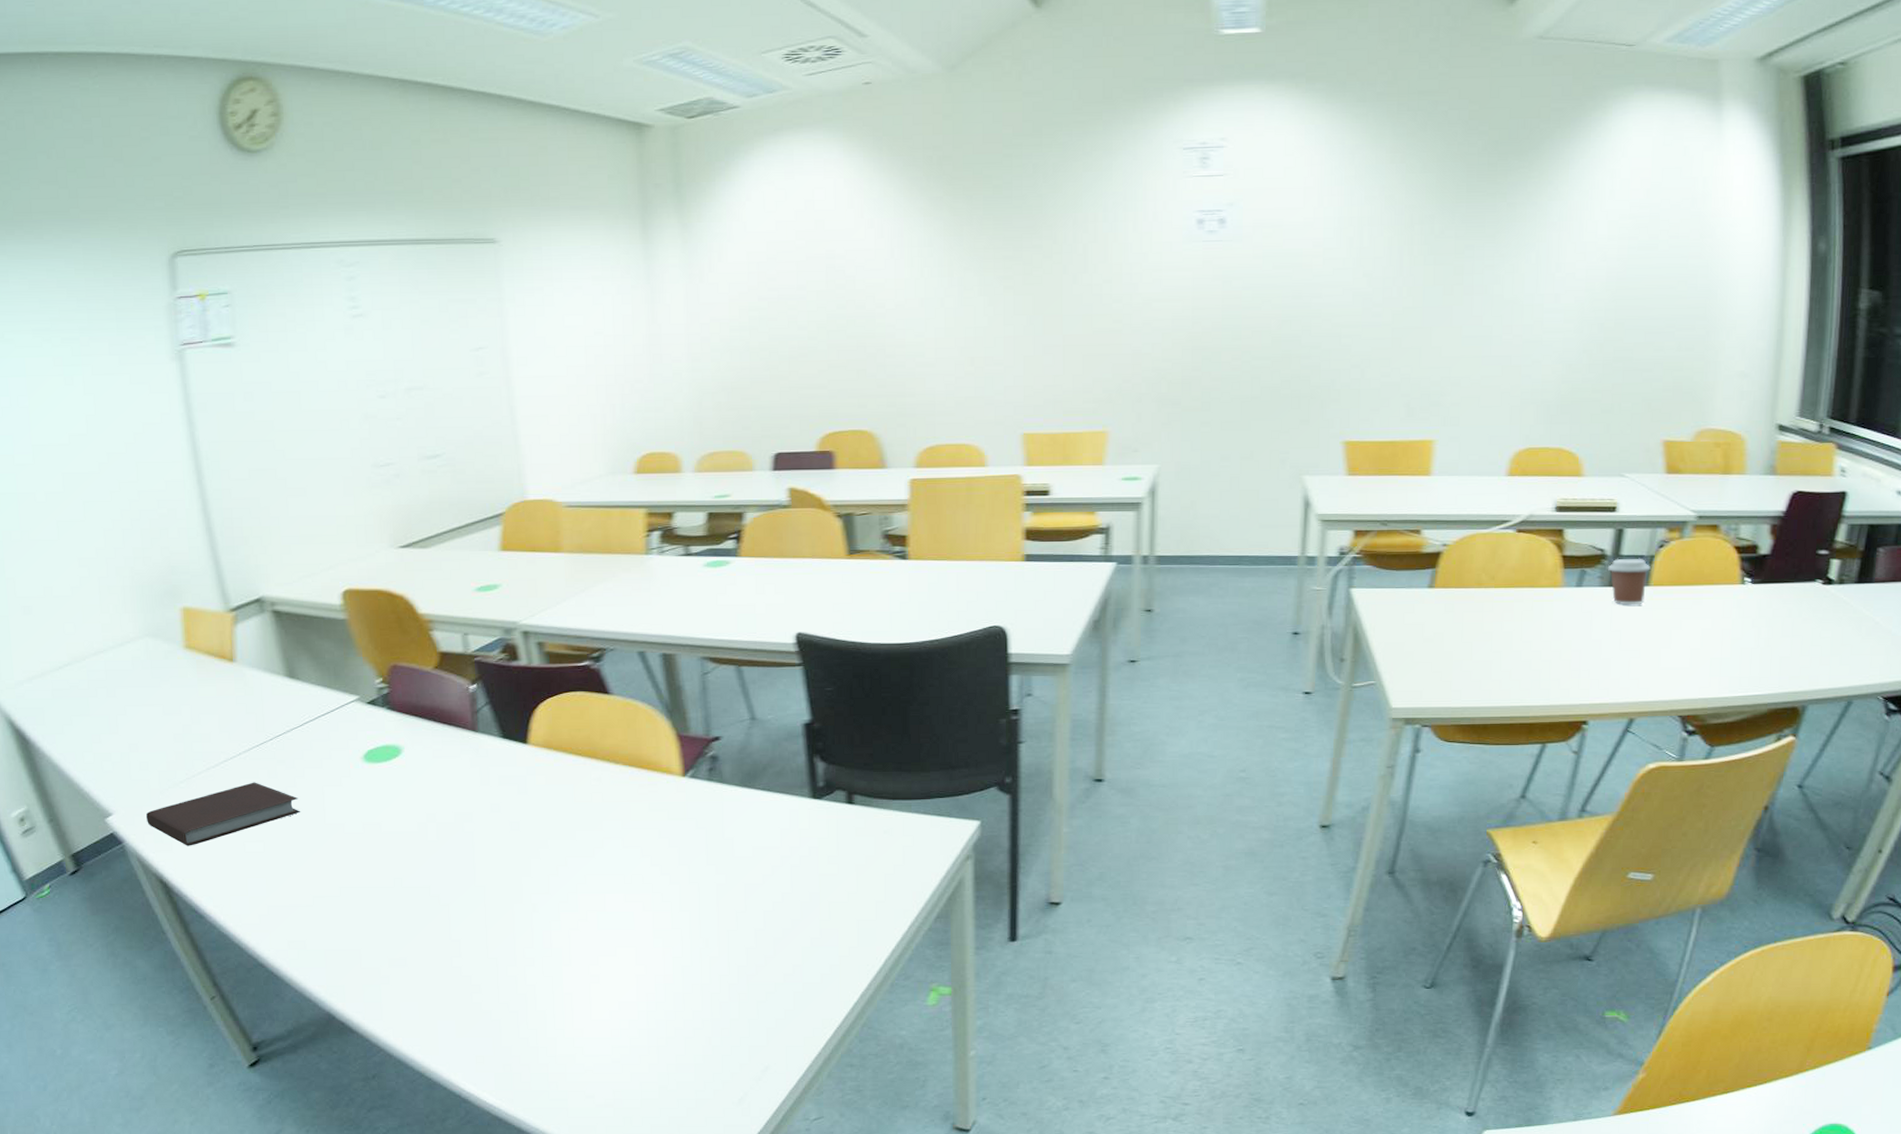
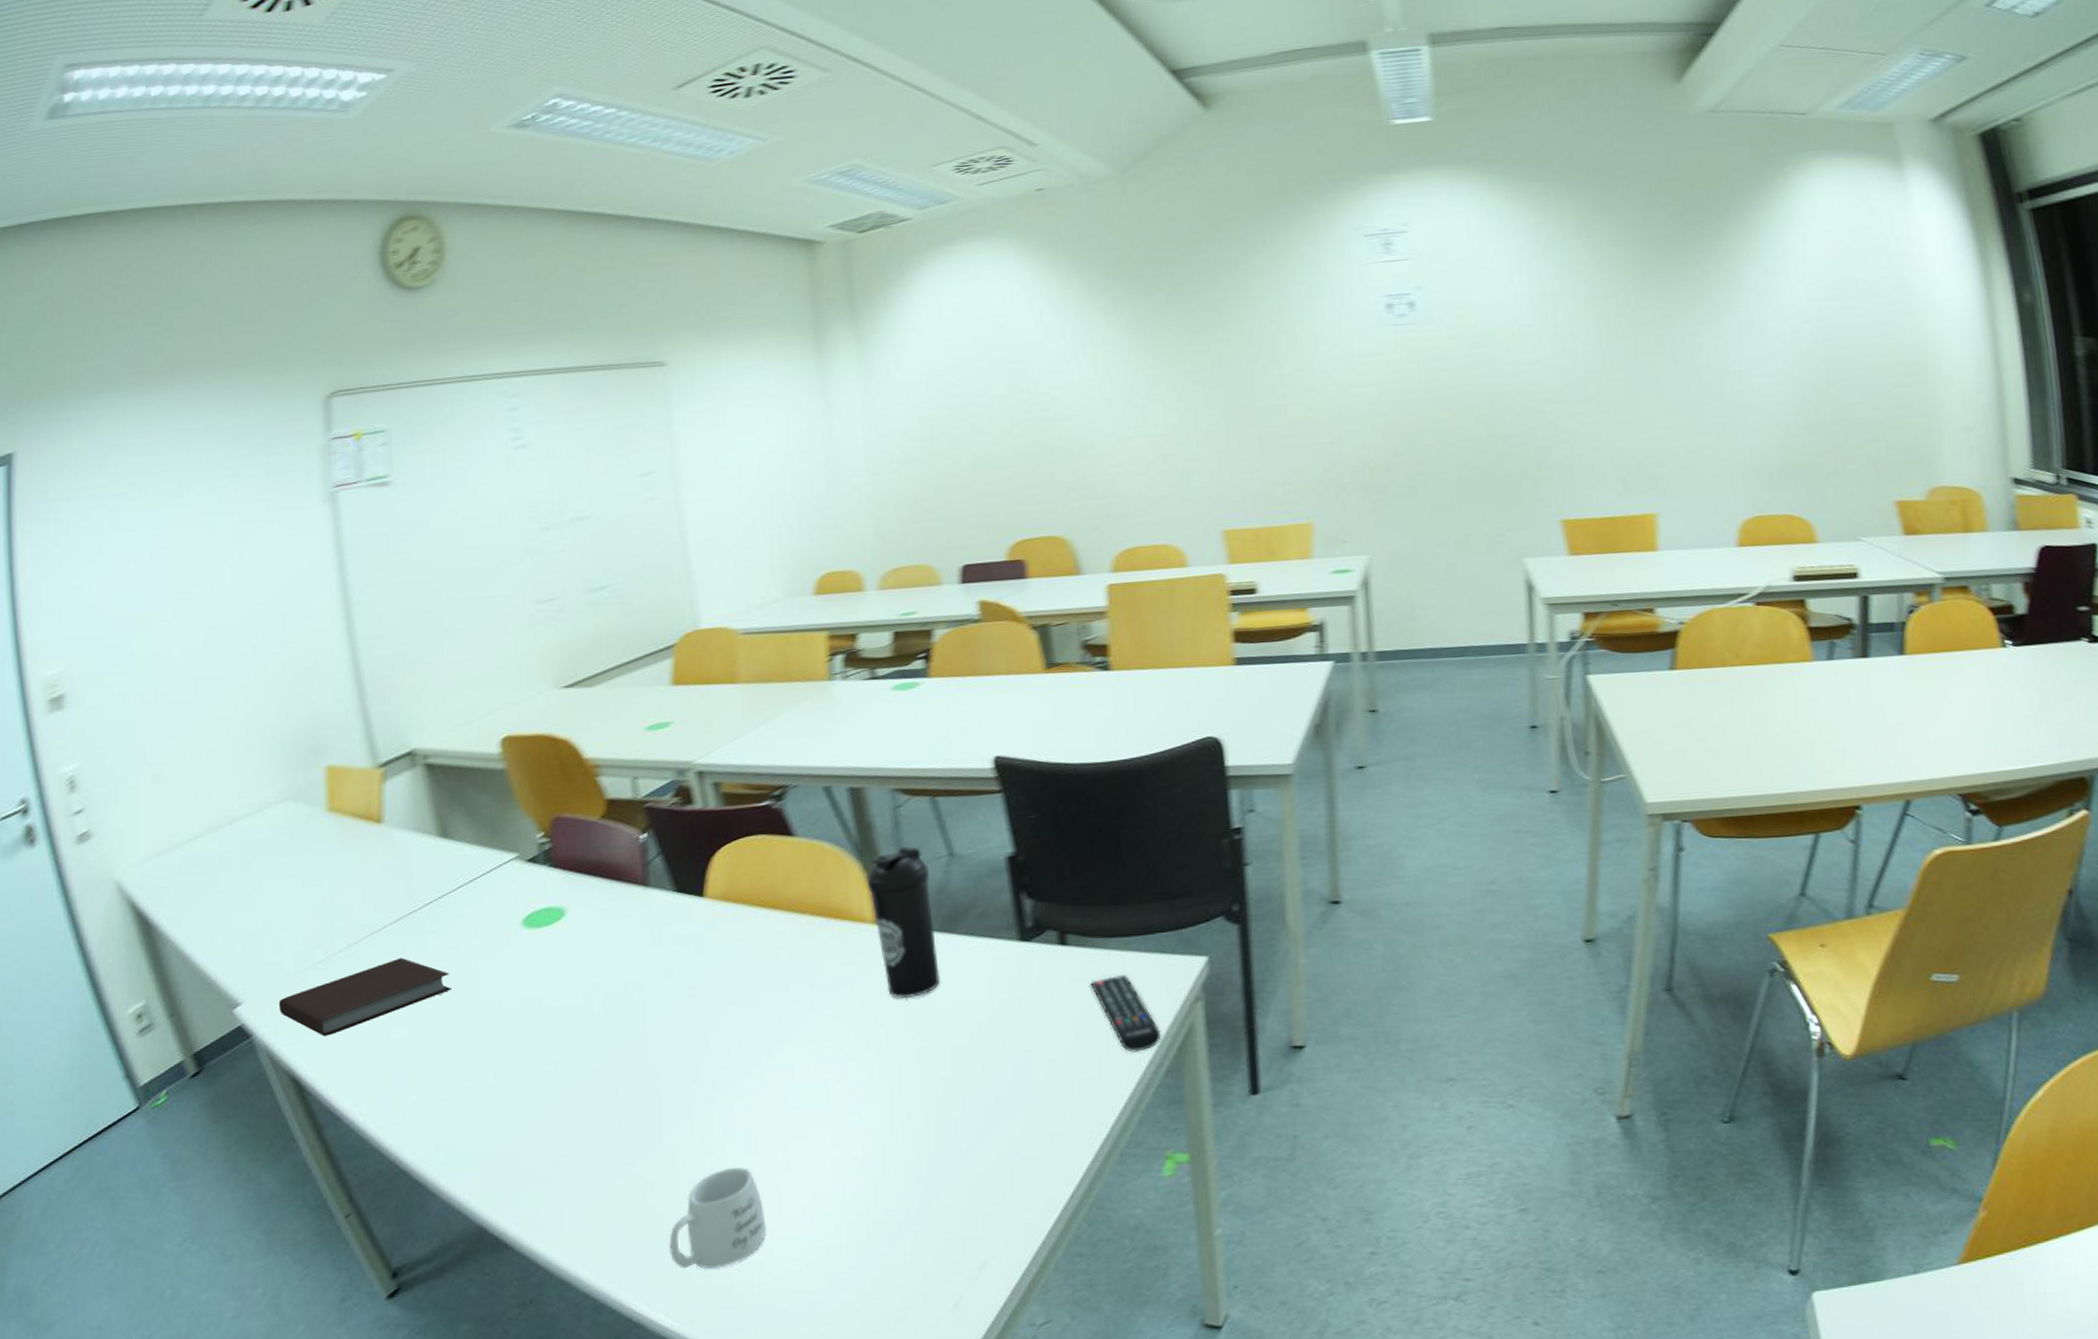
mug: none [493,976,579,1058] -> present [669,1166,767,1269]
water bottle: none [675,710,738,843] -> present [867,846,940,999]
remote control: none [873,832,934,900] -> present [1090,974,1162,1052]
coffee cup: present [1608,558,1651,605] -> none [1858,625,1904,677]

